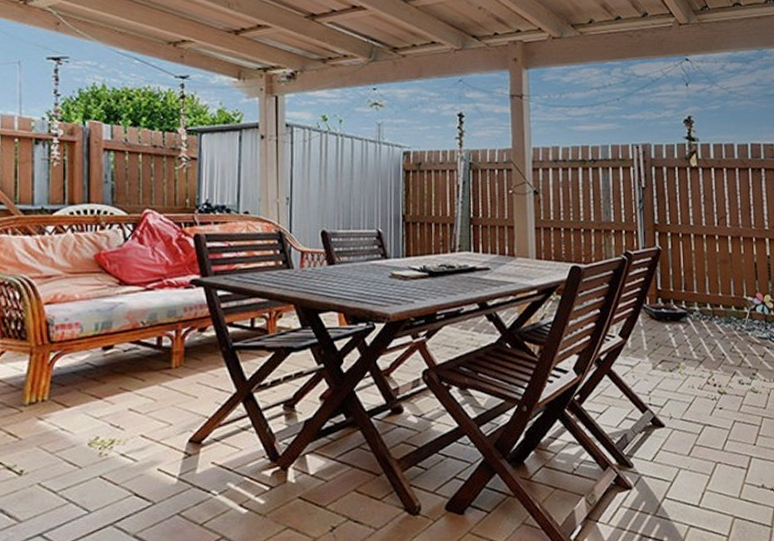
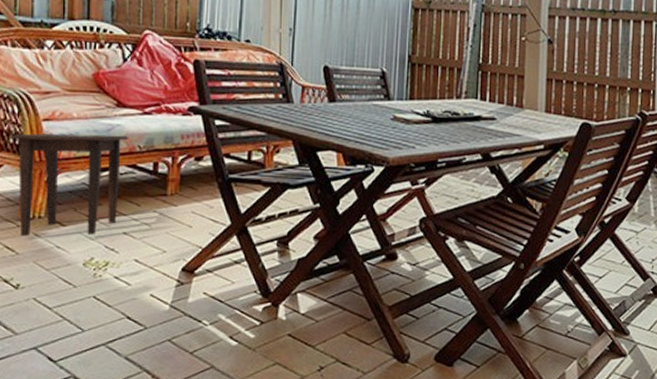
side table: none [9,312,132,421] -> present [8,131,129,236]

